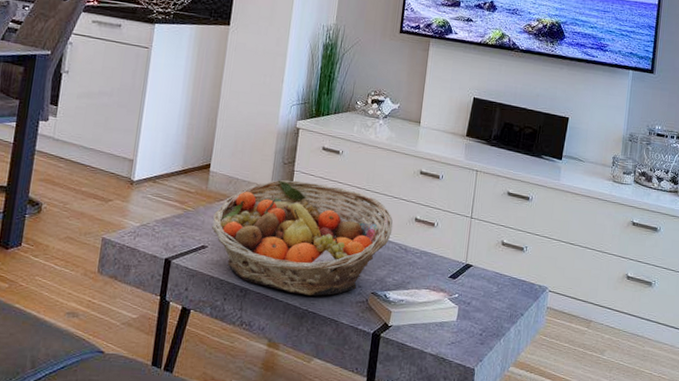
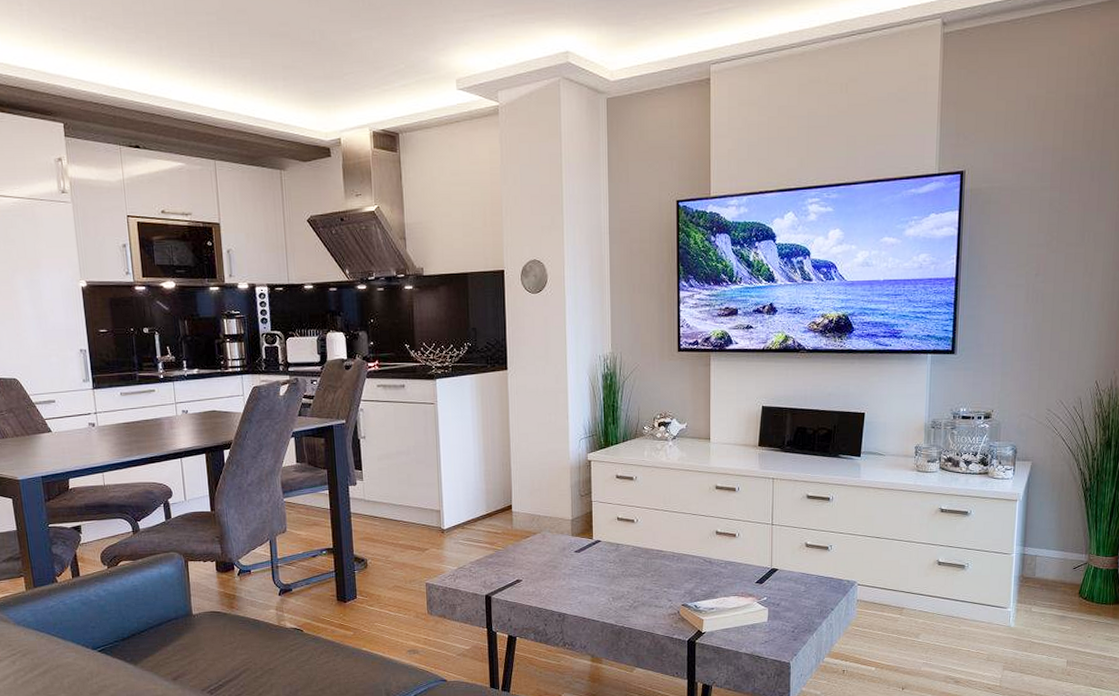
fruit basket: present [212,179,393,296] -> none [523,510,695,613]

